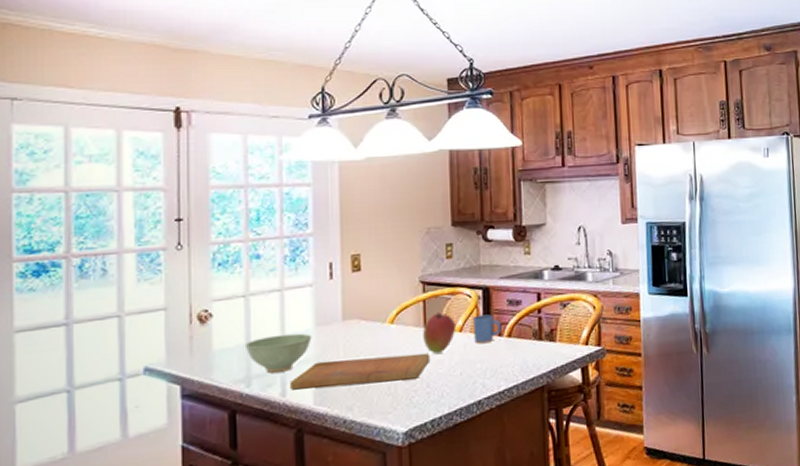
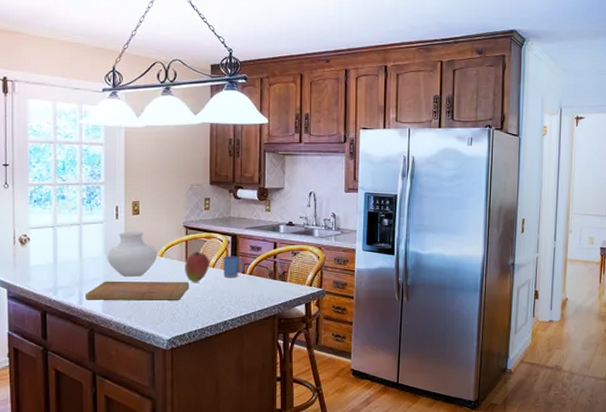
bowl: present [244,333,312,373] -> none [53,258,102,286]
vase: none [319,292,387,354] -> present [107,231,158,277]

